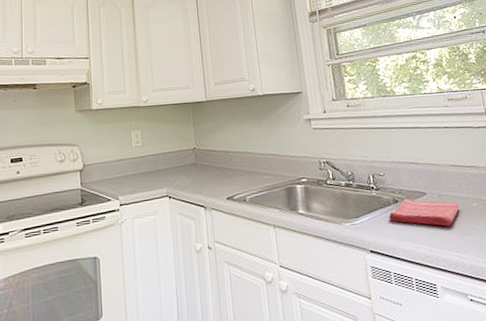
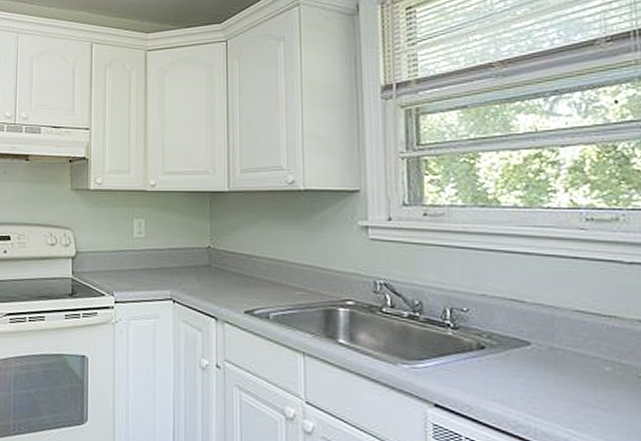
dish towel: present [388,198,459,227] -> none [467,345,581,392]

